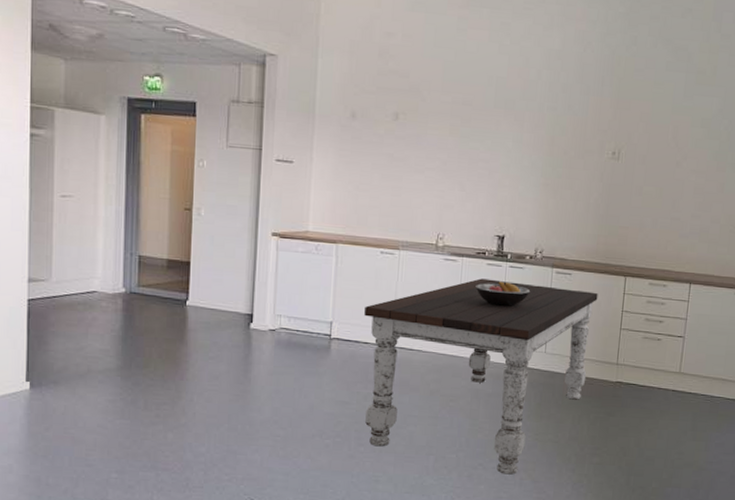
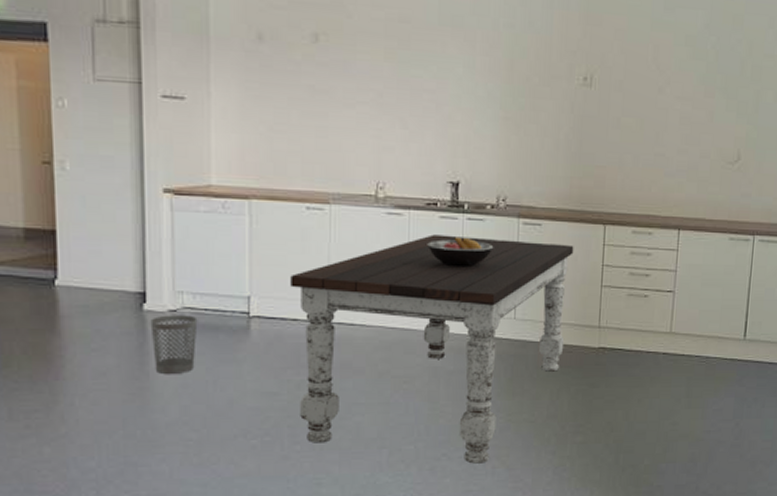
wastebasket: none [254,333,291,381] -> present [150,315,198,374]

